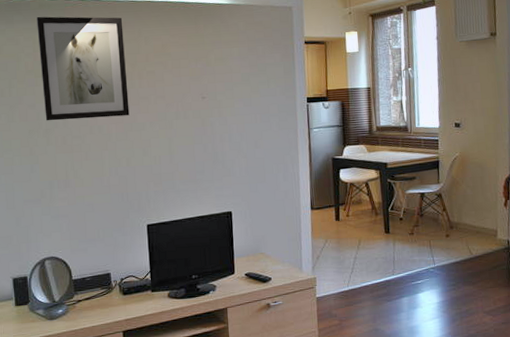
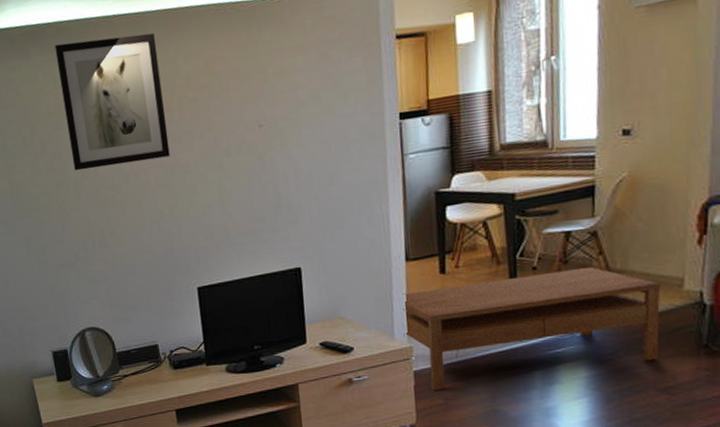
coffee table: none [309,219,484,313] -> present [403,266,661,391]

